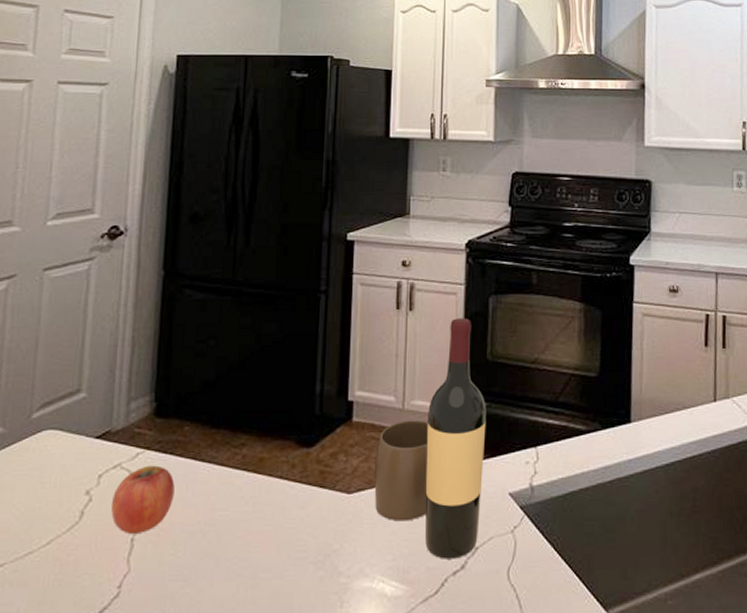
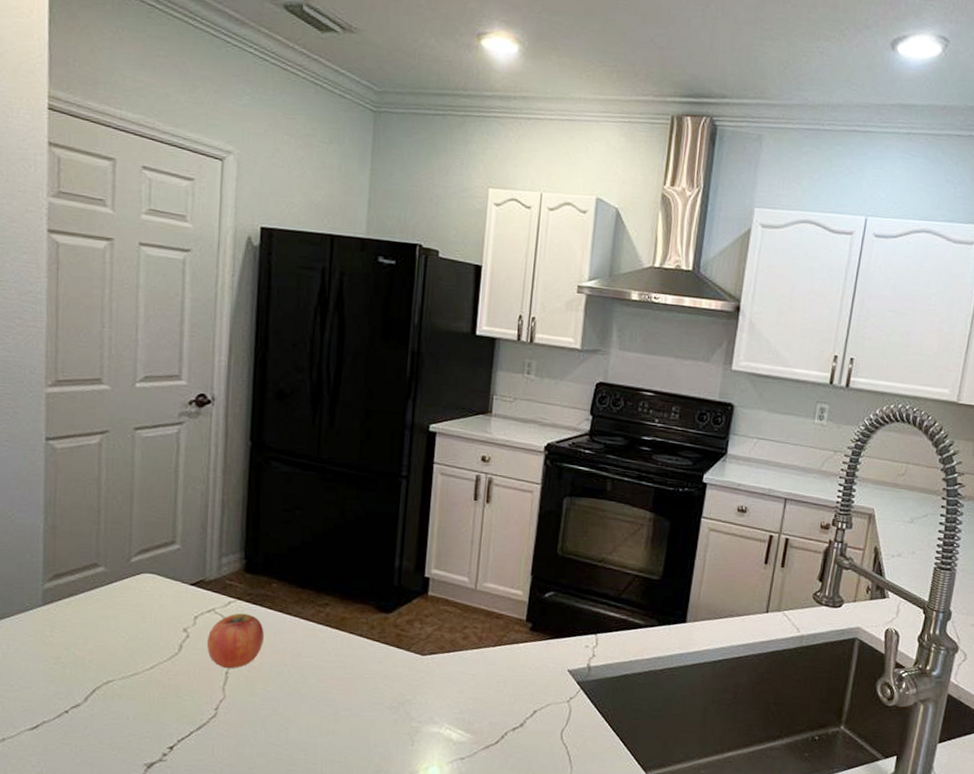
mug: present [374,420,428,522] -> none [445,599,498,683]
wine bottle: present [424,318,486,559] -> none [489,514,553,718]

